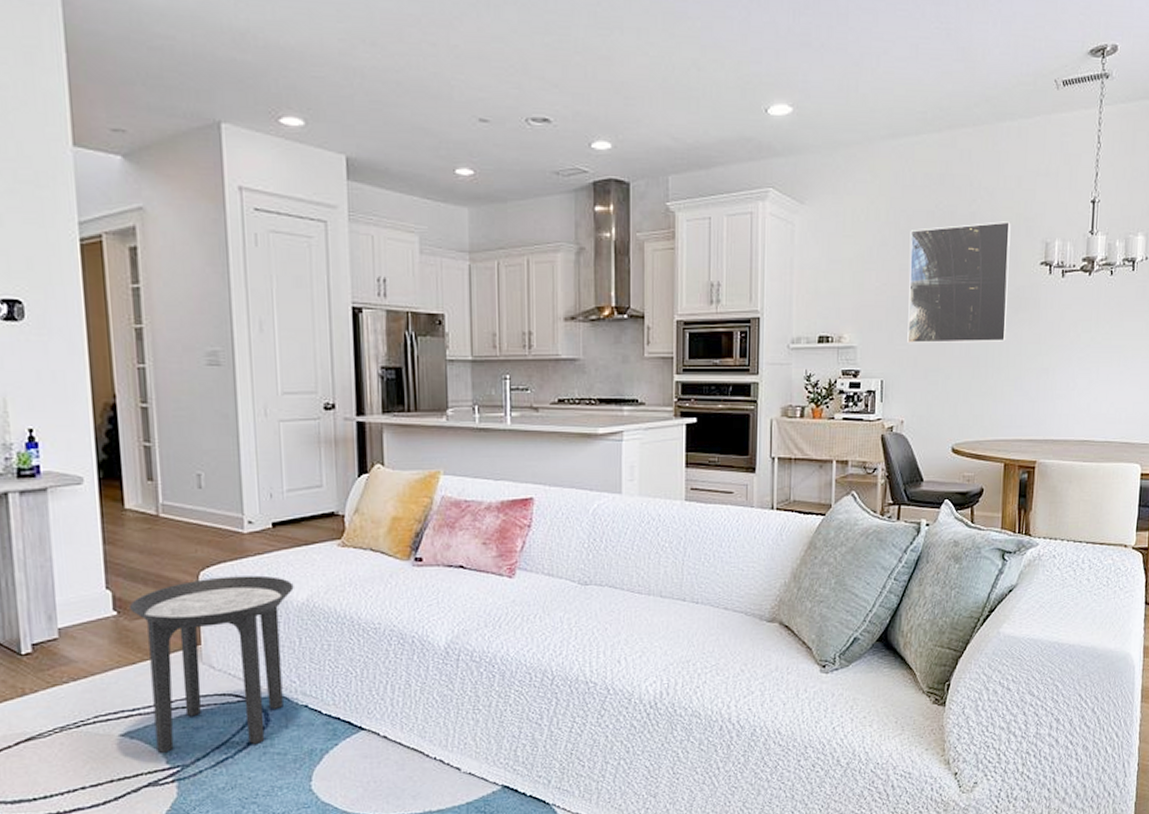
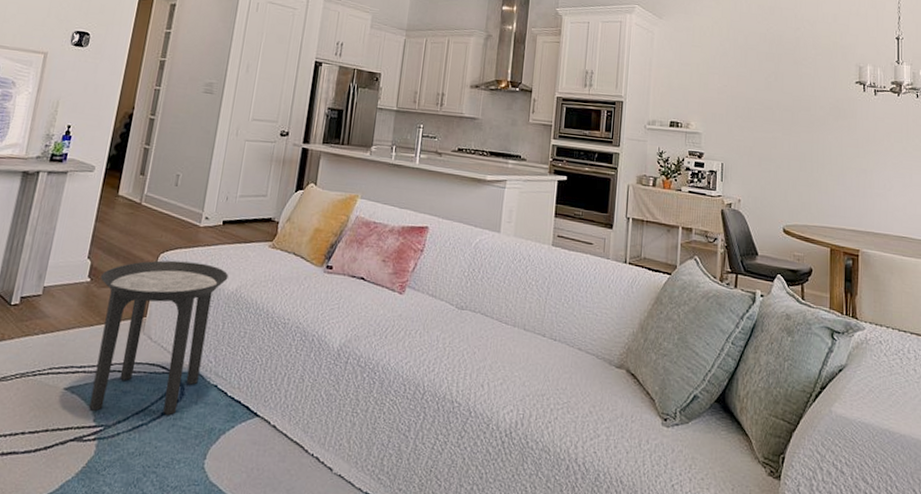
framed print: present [907,221,1011,343] -> none [744,46,829,143]

